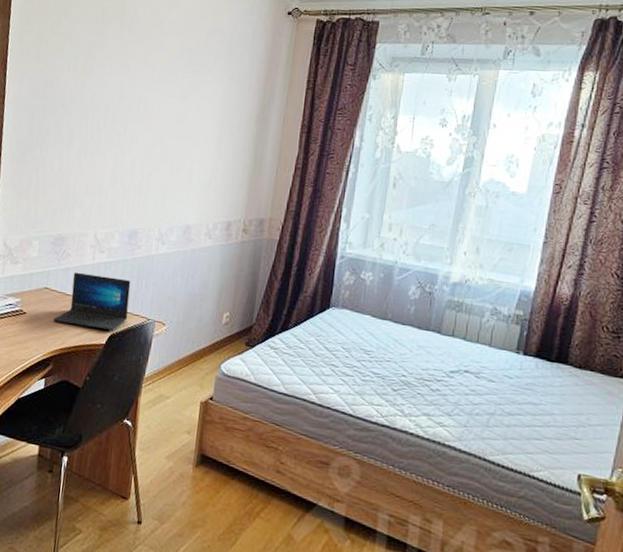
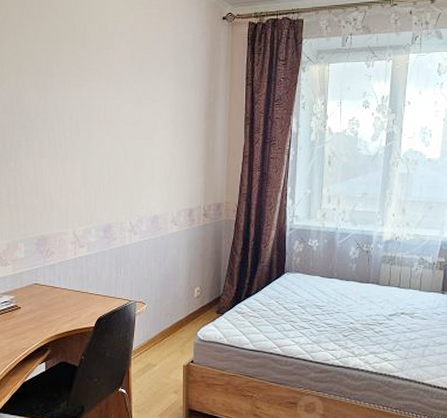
laptop: present [53,272,131,330] -> none [46,267,112,314]

